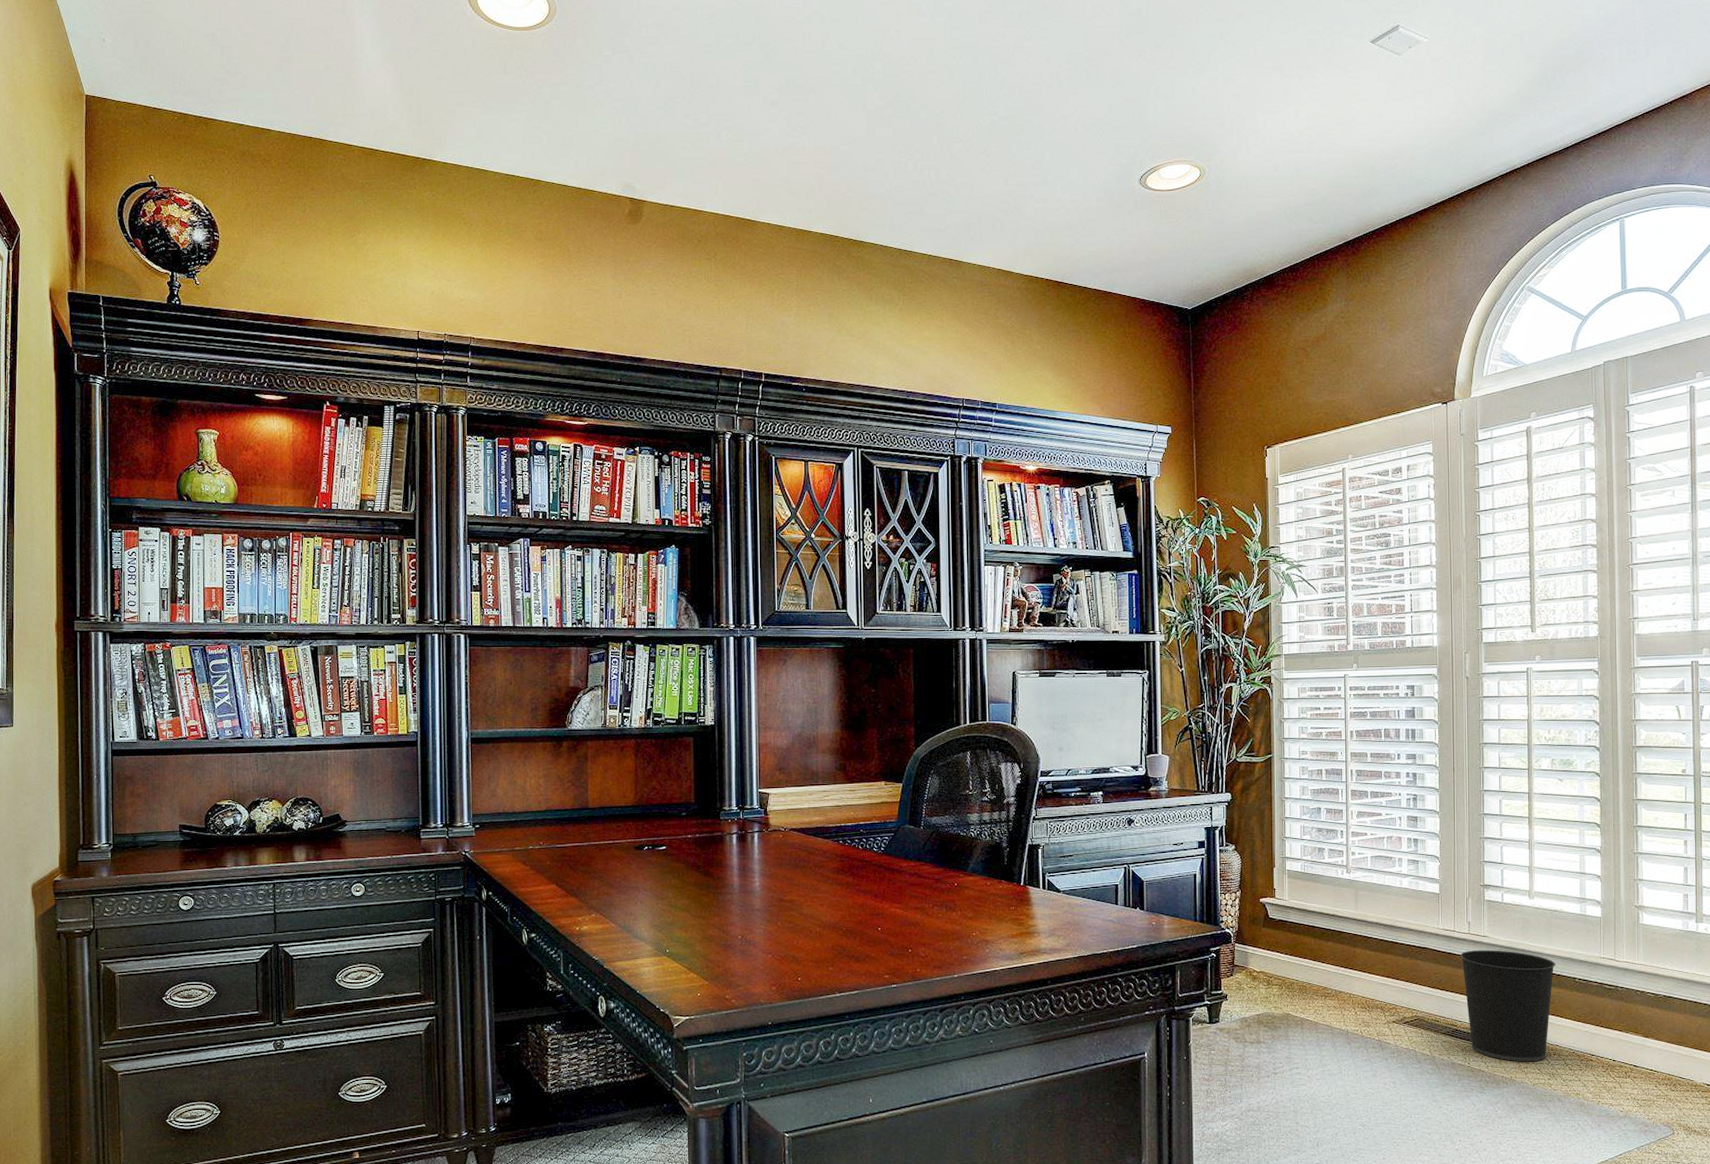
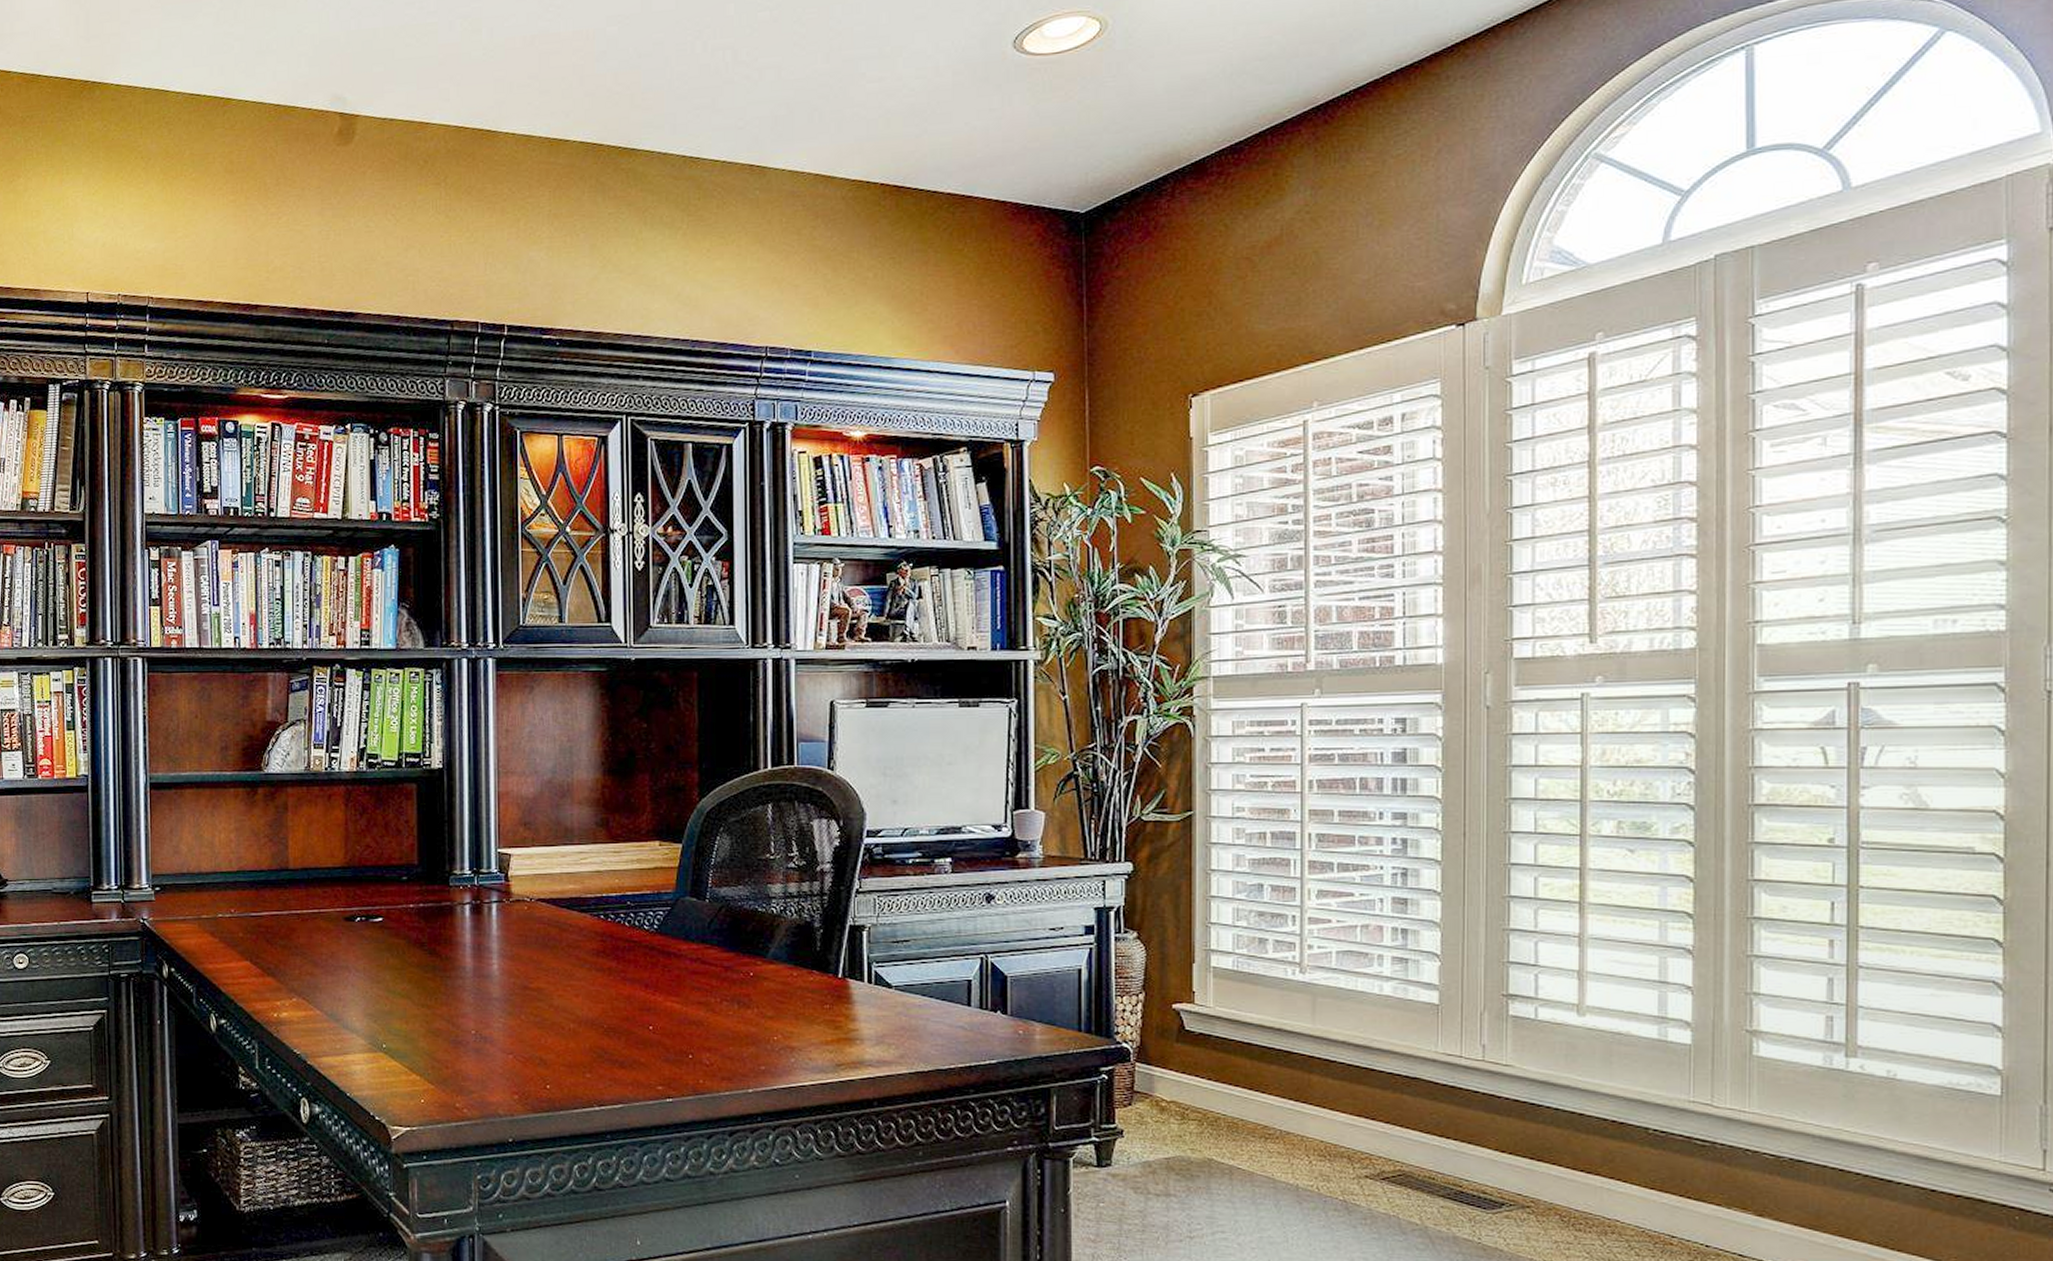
wastebasket: present [1460,950,1556,1062] -> none [1469,1084,1618,1242]

